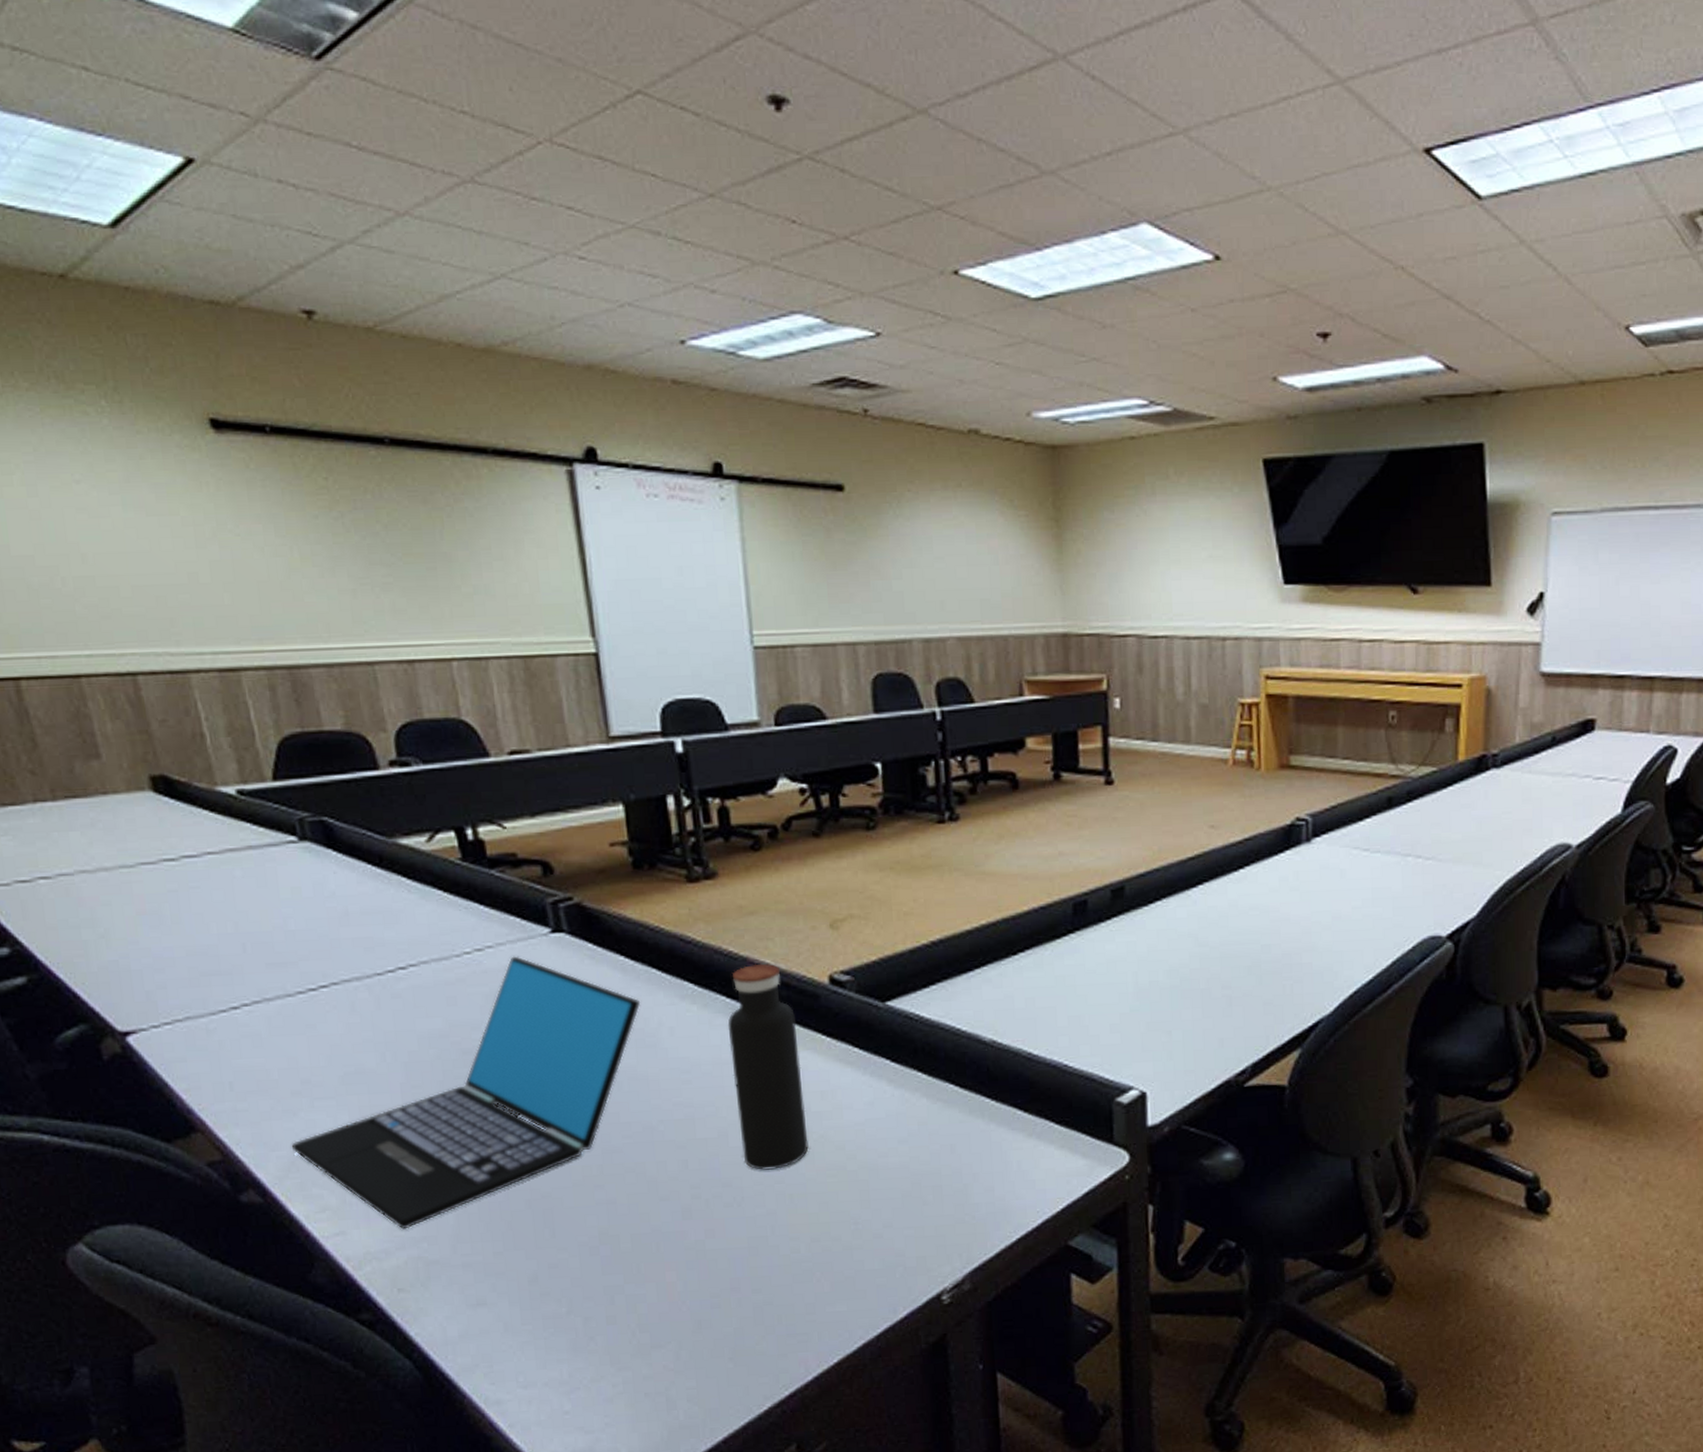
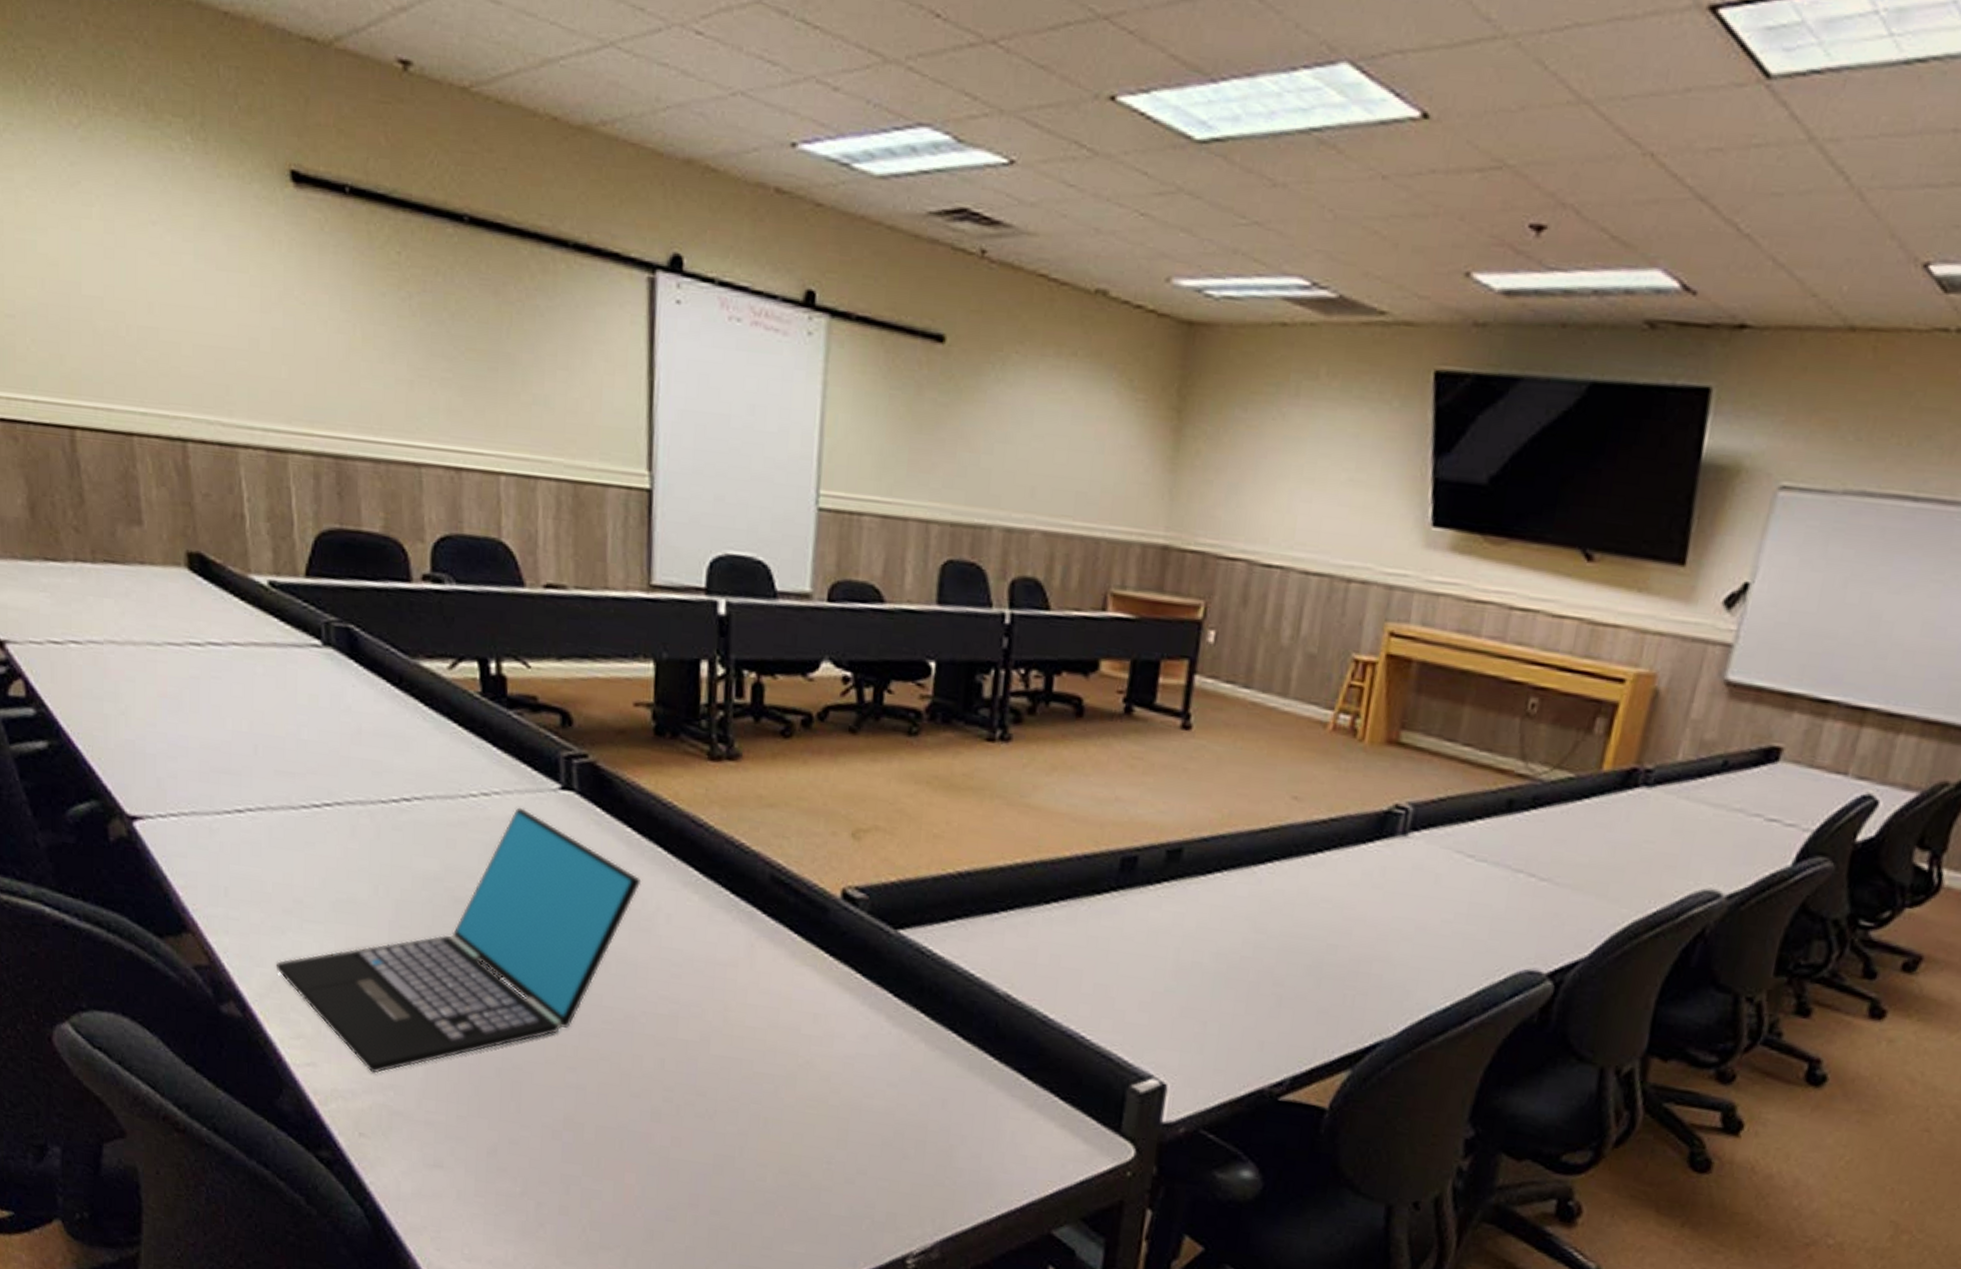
water bottle: present [727,963,809,1170] -> none [722,861,800,1089]

